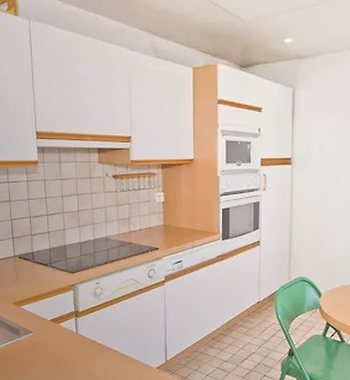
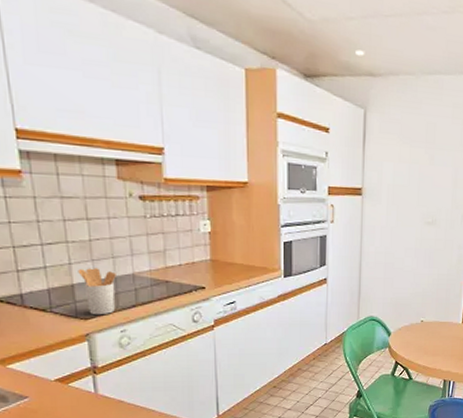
utensil holder: none [69,232,95,270] -> present [78,268,116,315]

